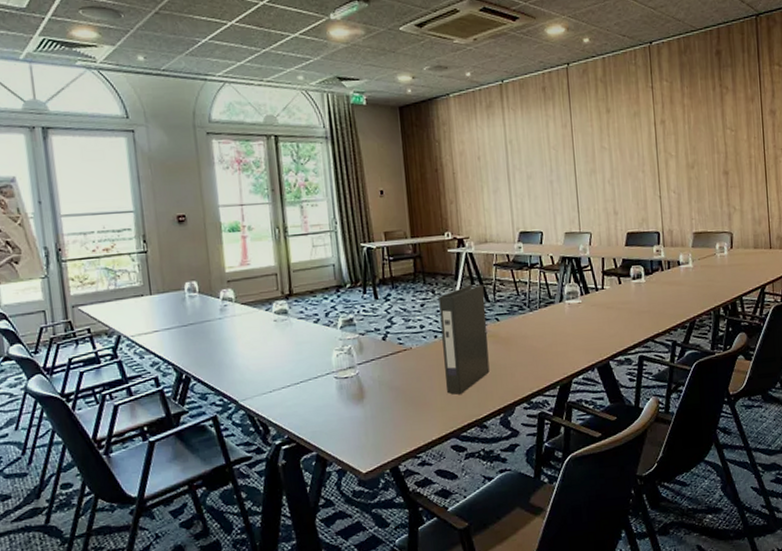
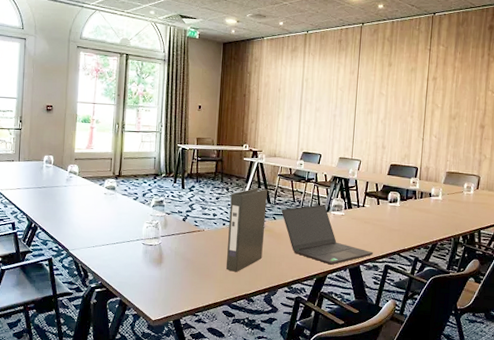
laptop: none [504,294,623,367] -> present [281,205,374,265]

